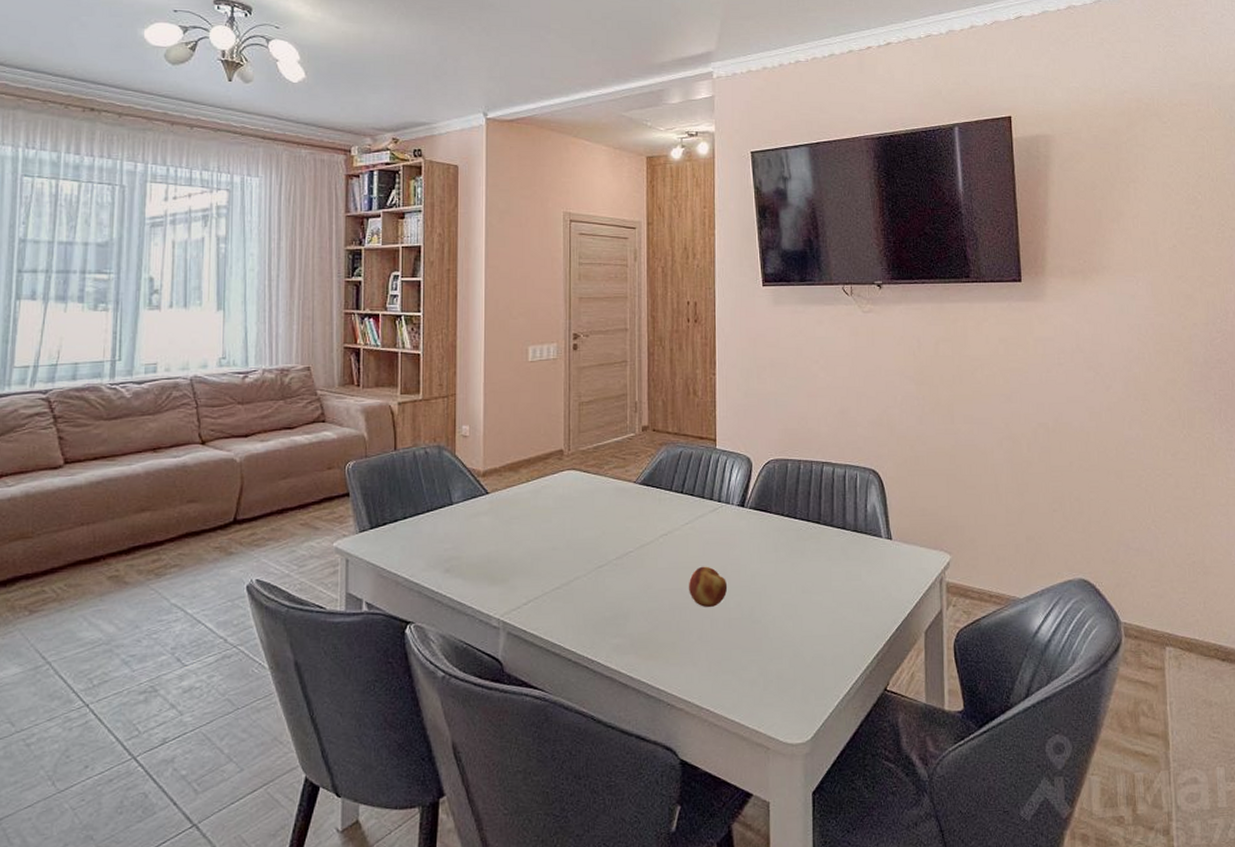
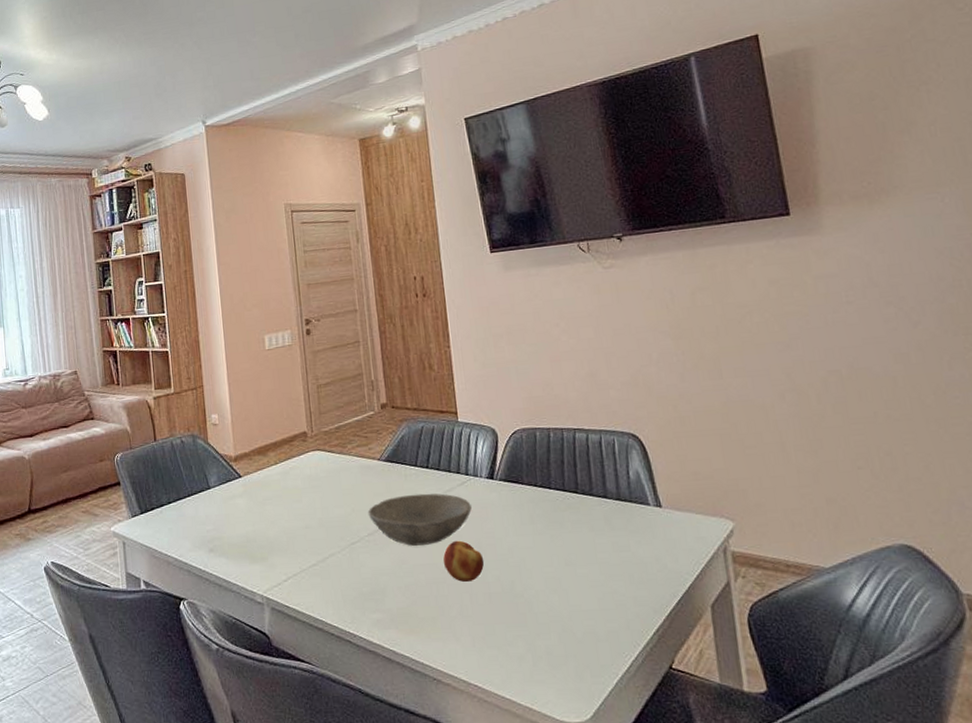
bowl: none [618,518,721,571] -> present [367,493,472,546]

